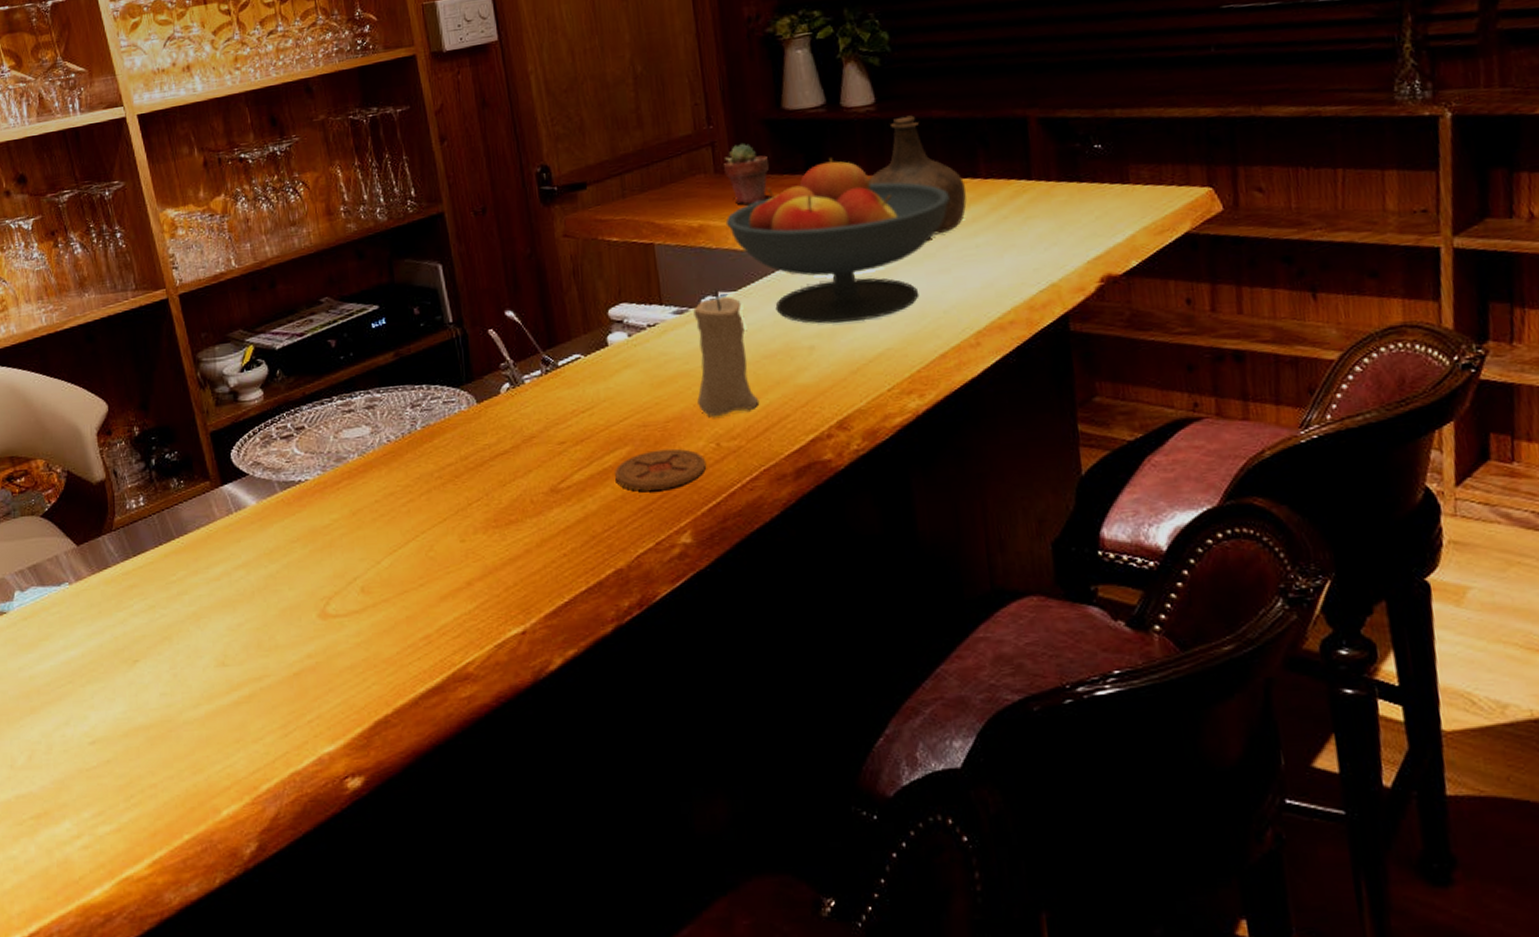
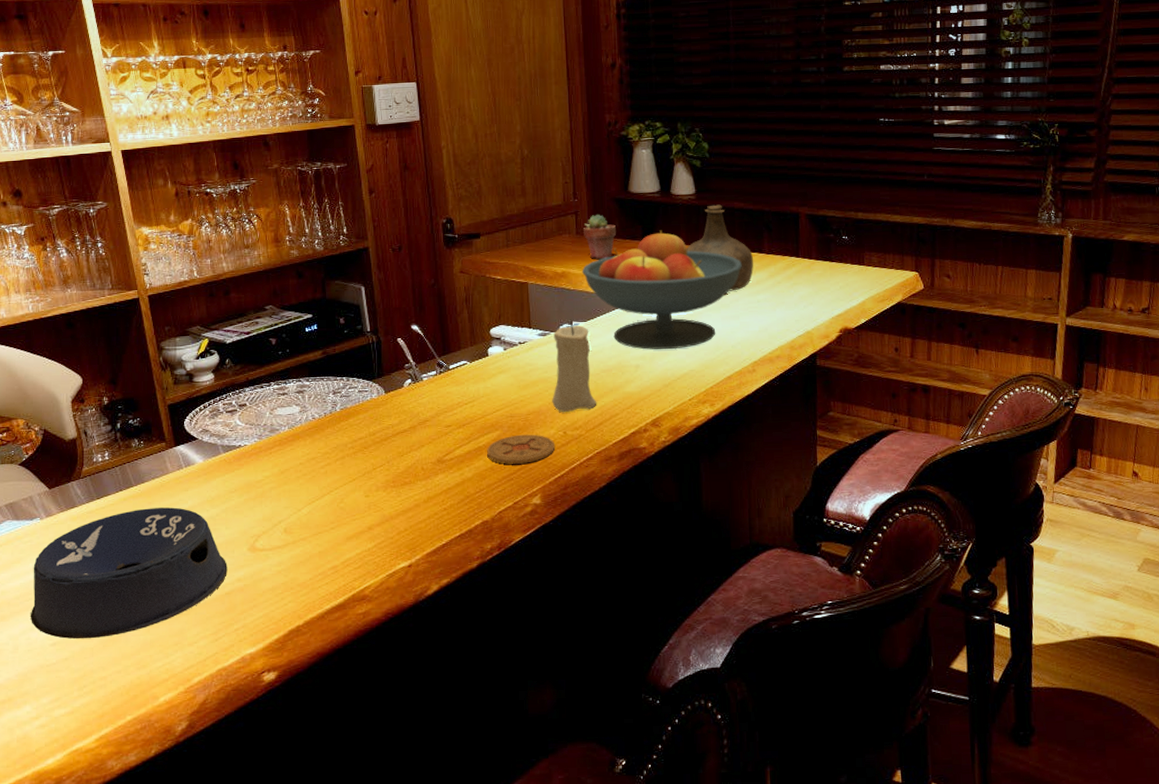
ashtray: none [64,563,294,736] -> present [31,507,227,640]

